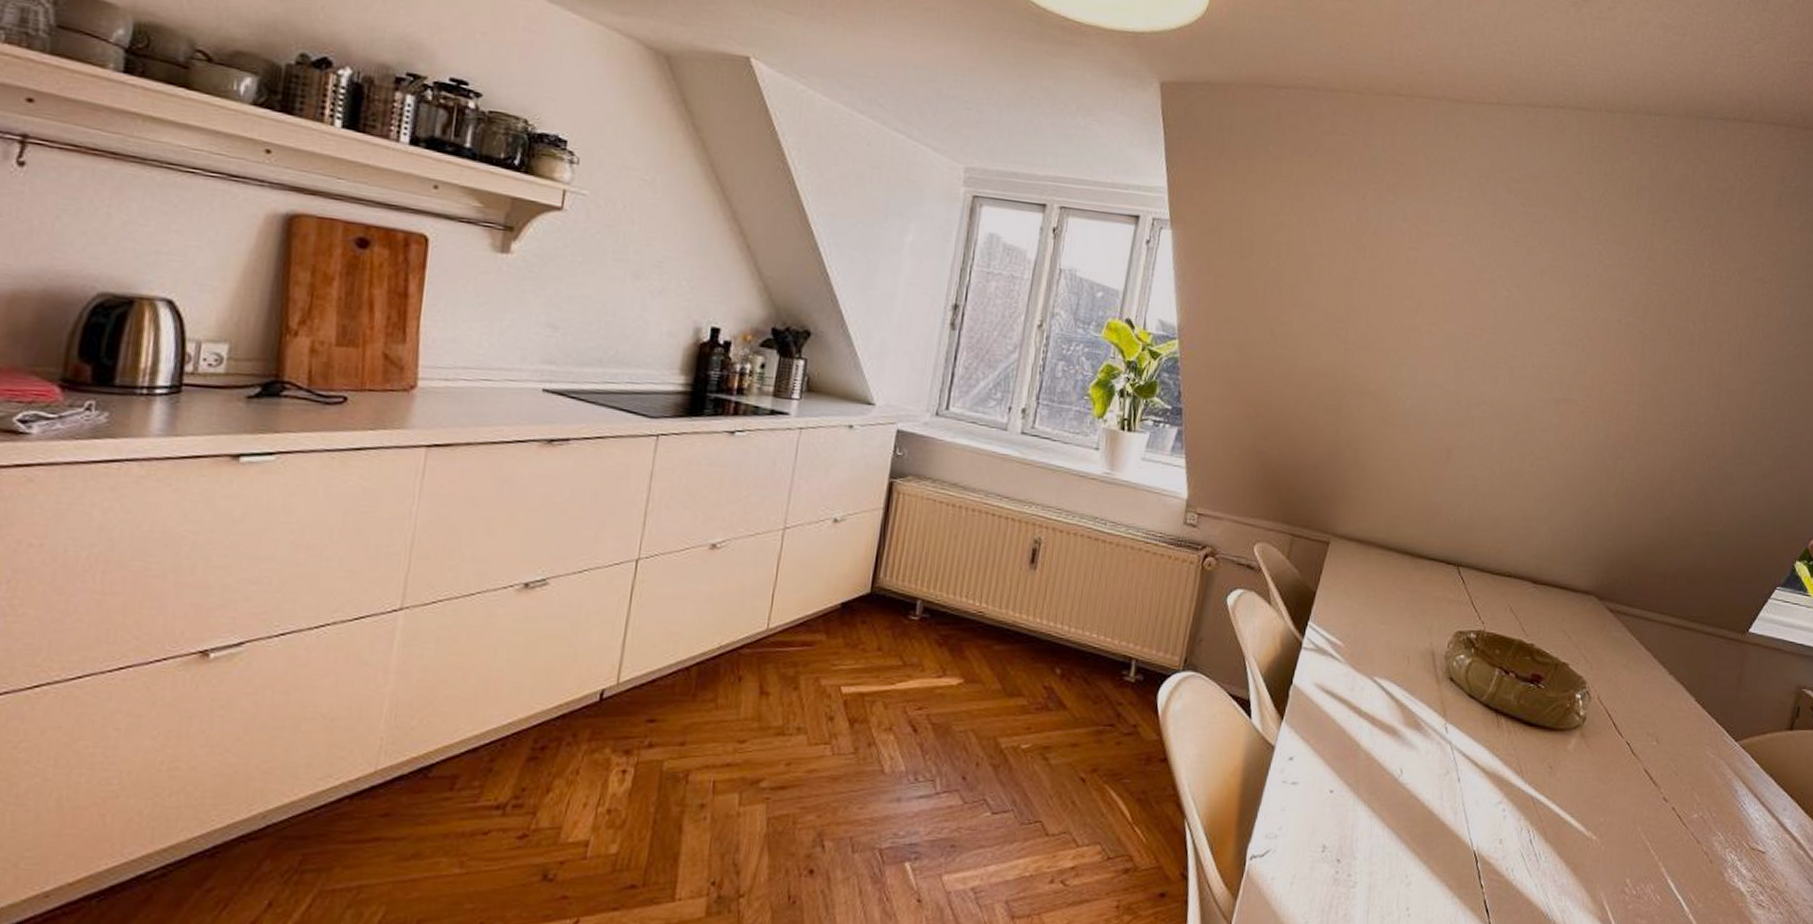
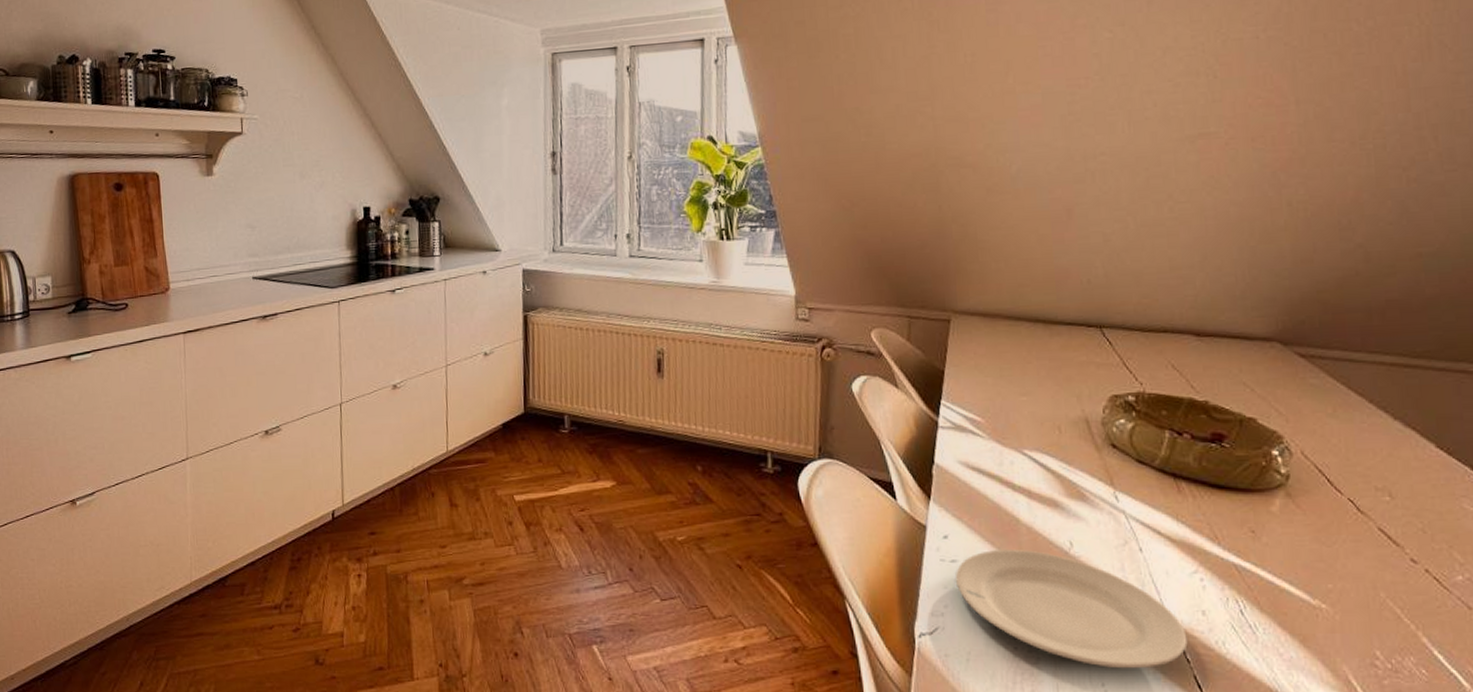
plate: none [1292,774,1484,894] -> present [955,550,1188,669]

